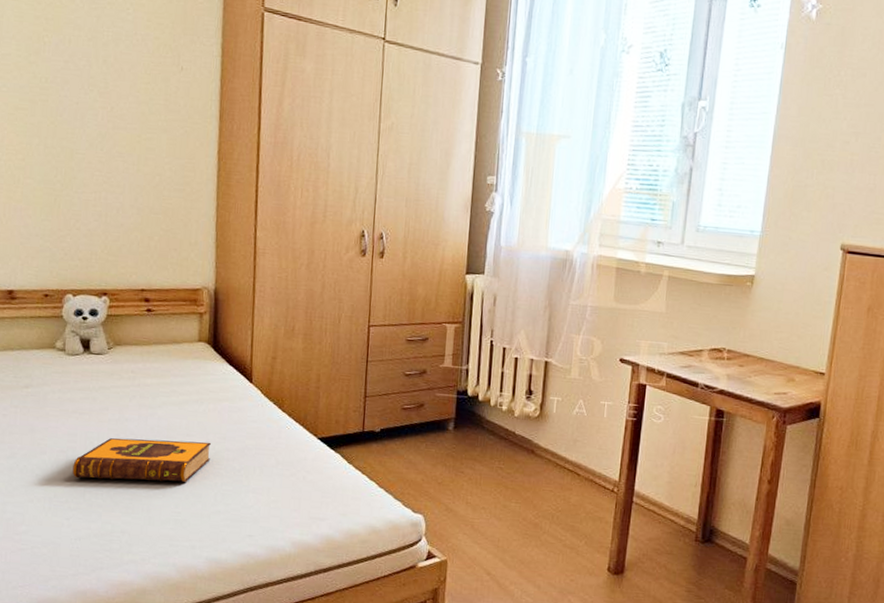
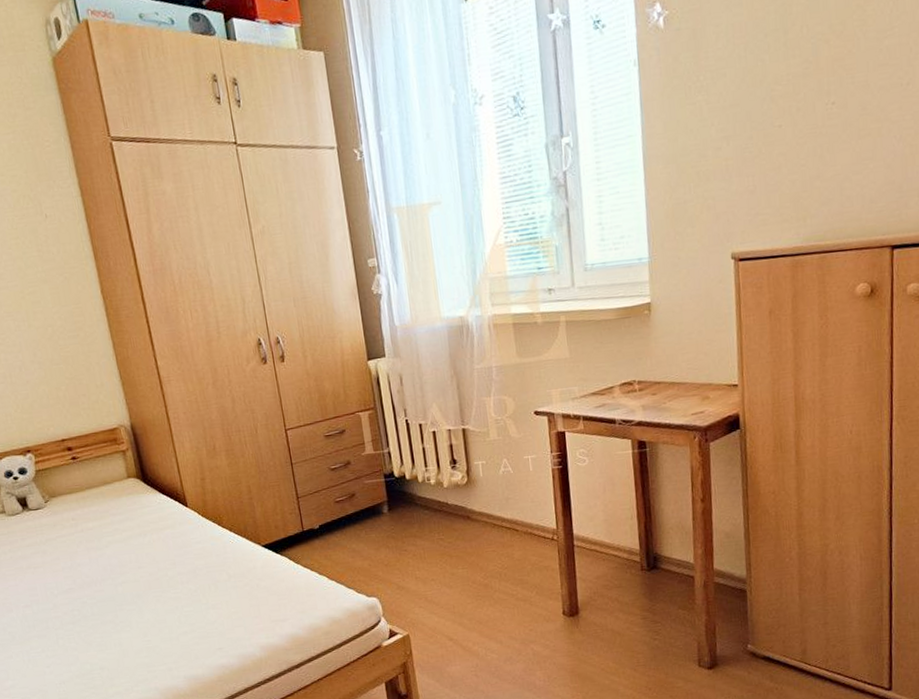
hardback book: present [72,438,212,482] -> none [40,570,166,628]

